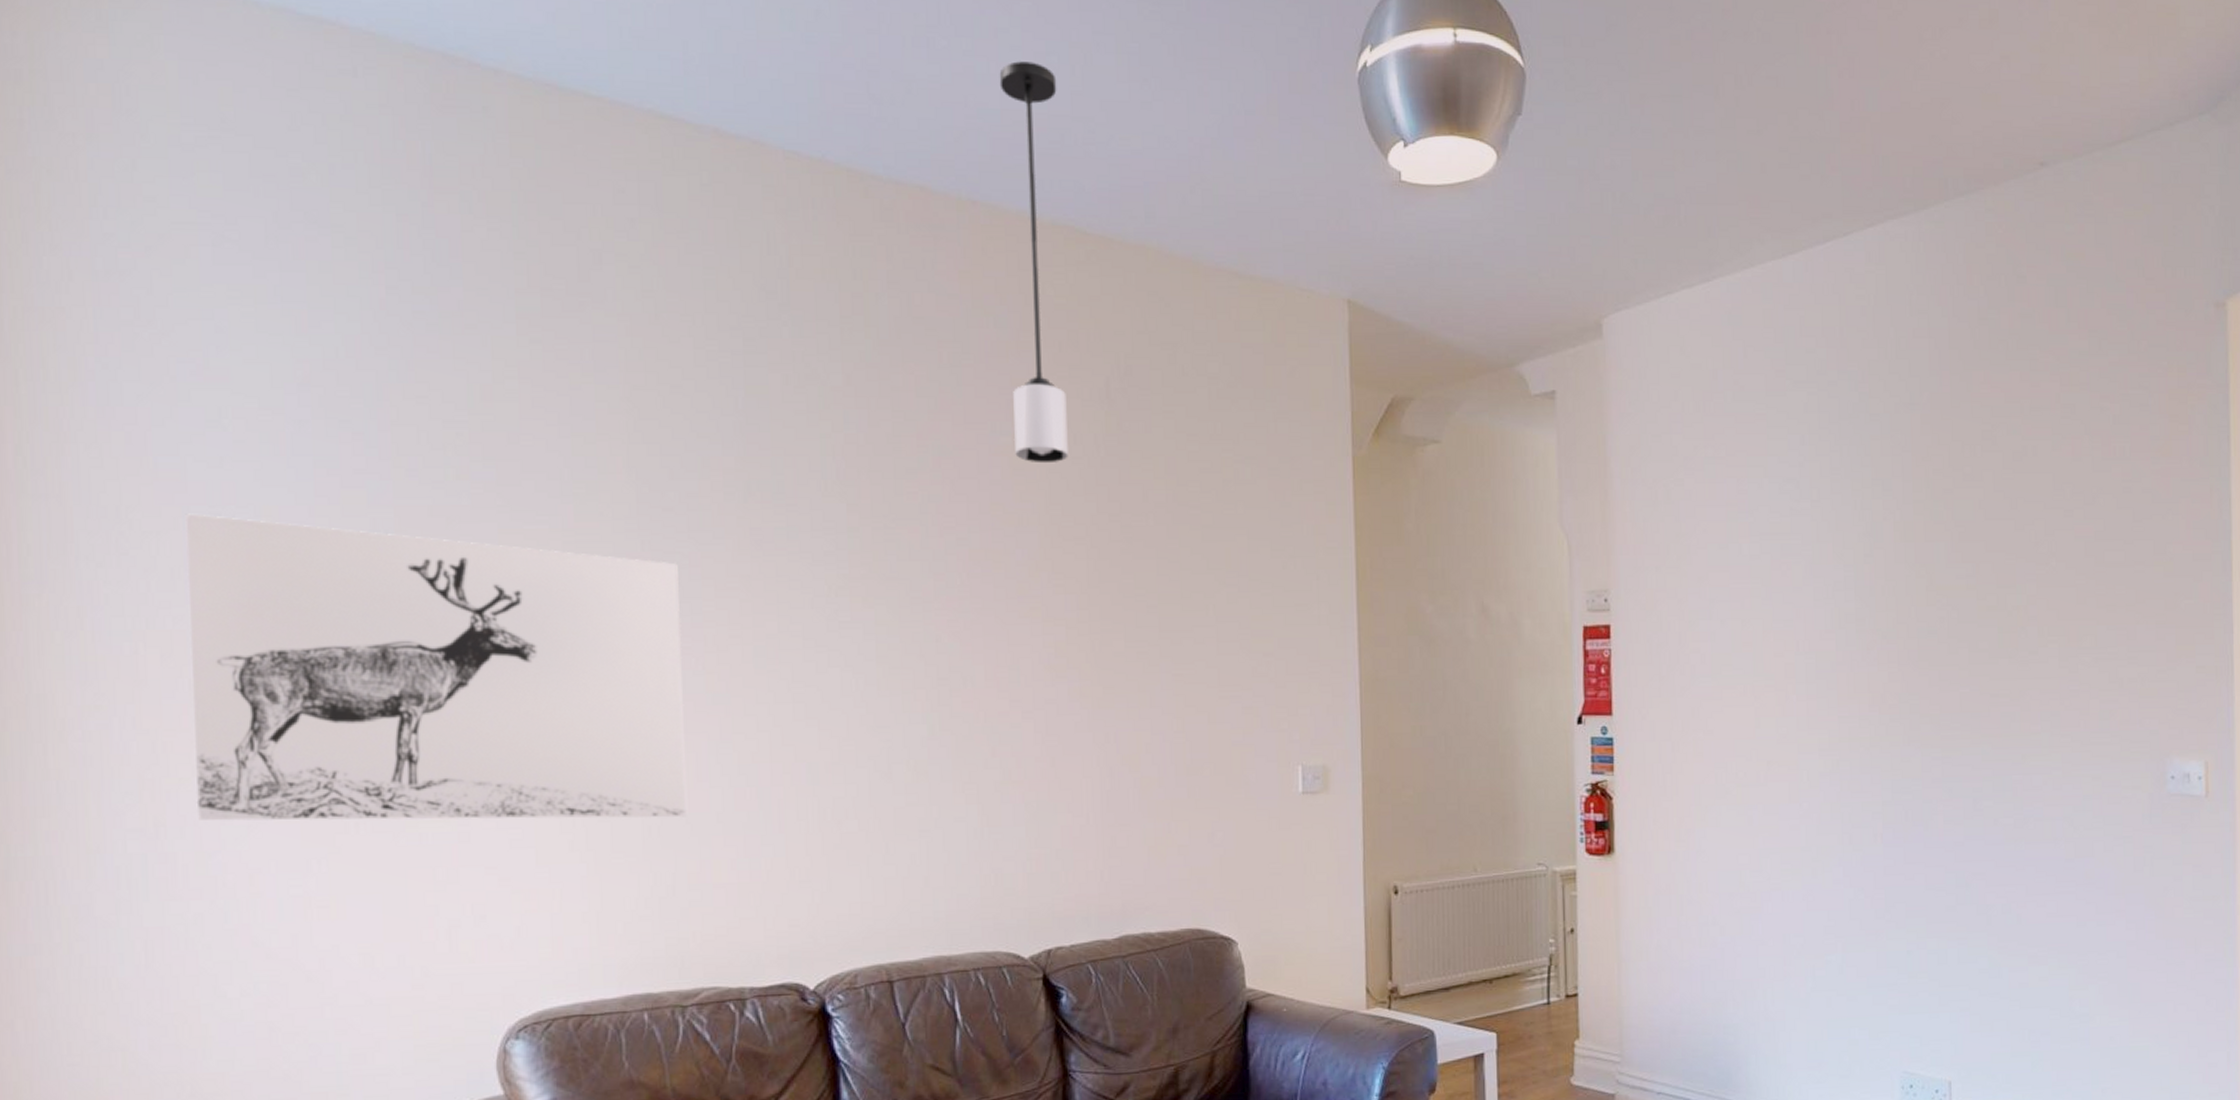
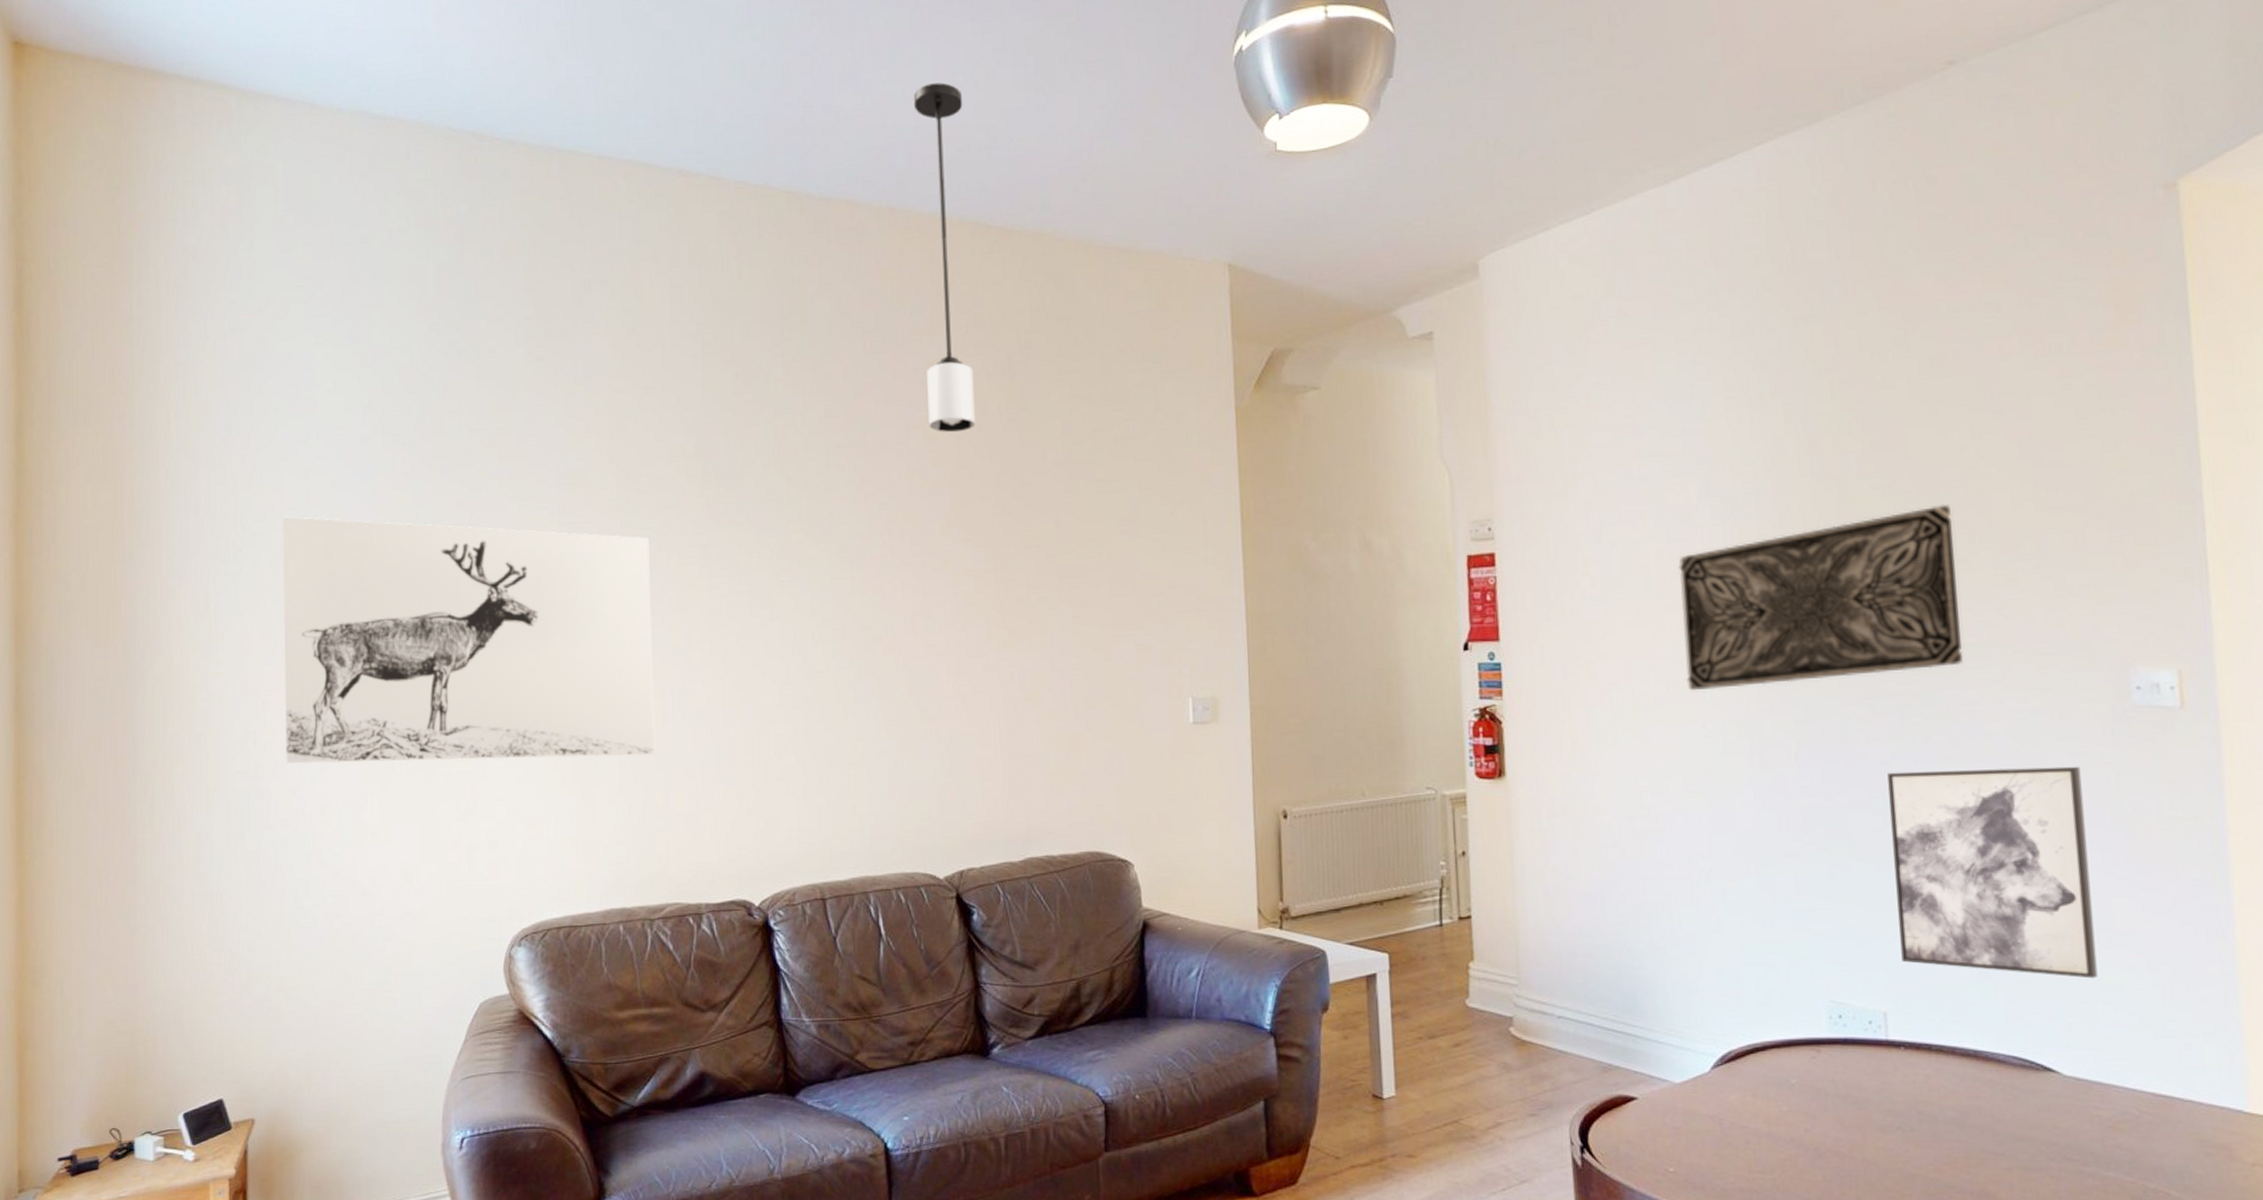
wall panel: none [1782,596,2030,771] -> present [1678,504,1963,691]
wall art: none [1961,849,2128,1047] -> present [1887,766,2098,979]

